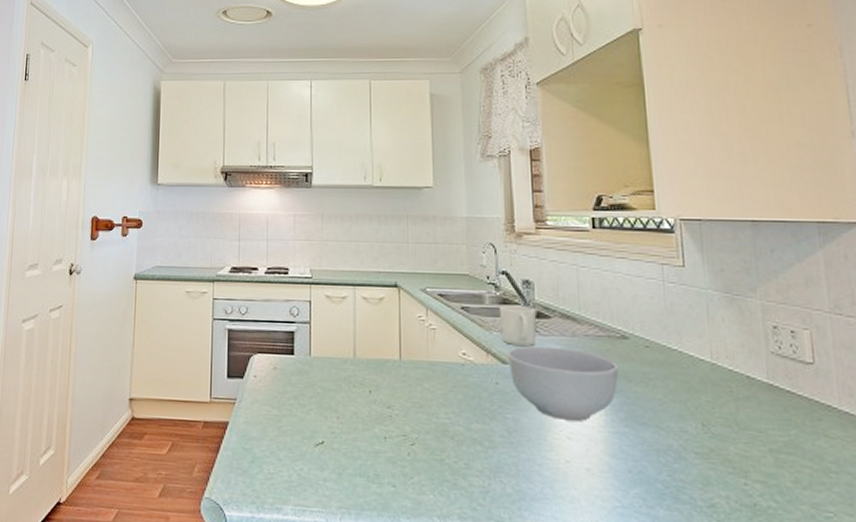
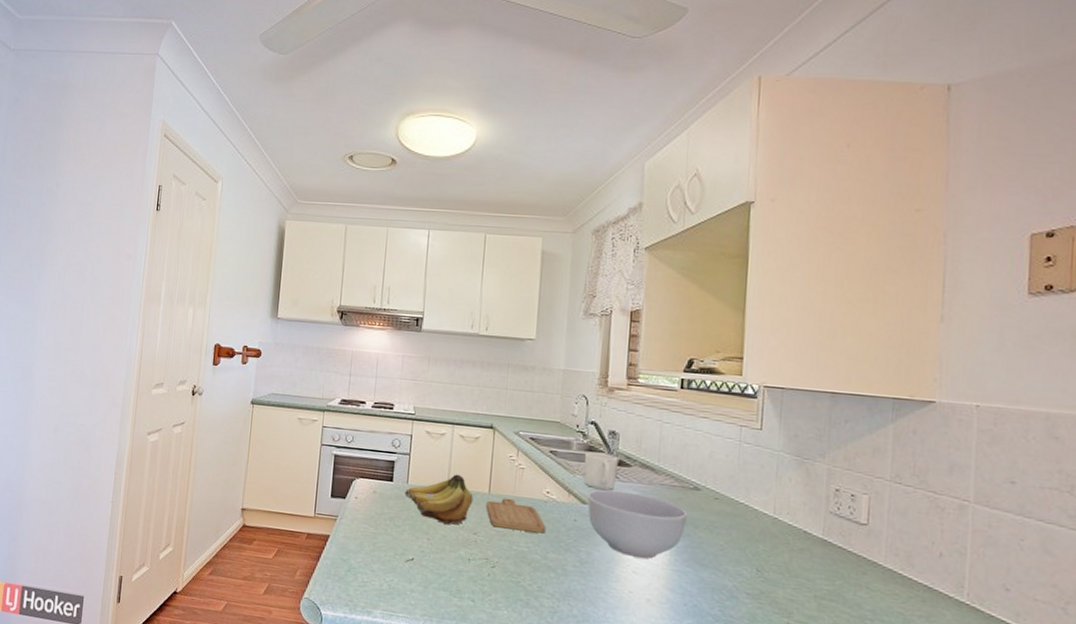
fruit: none [308,341,384,399] -> present [404,474,474,525]
chopping board: none [398,363,466,401] -> present [486,498,546,534]

